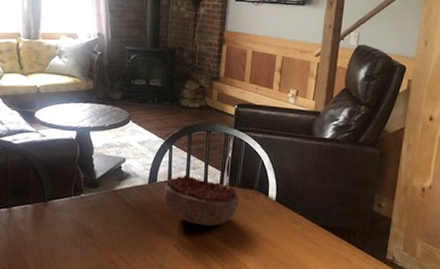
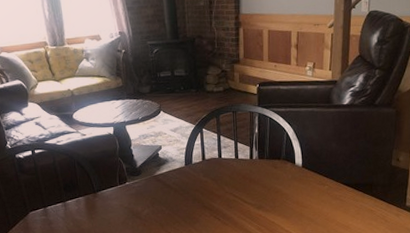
decorative bowl: present [163,174,239,226] -> none [200,153,269,197]

